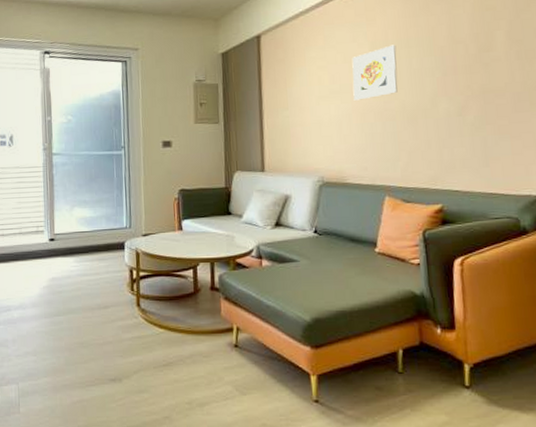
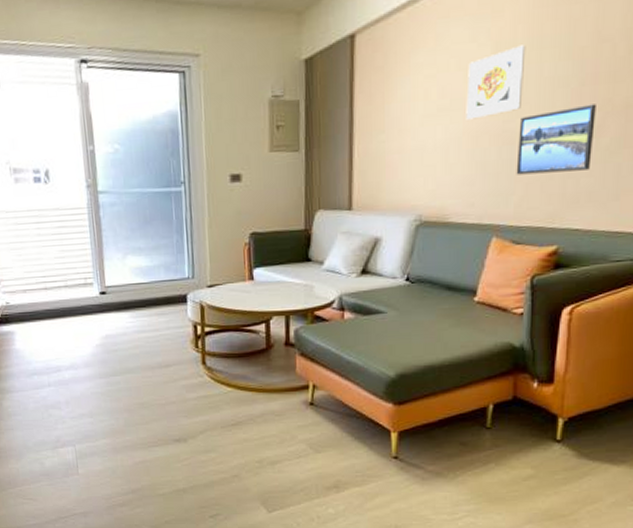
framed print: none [398,90,461,145] -> present [516,104,596,175]

